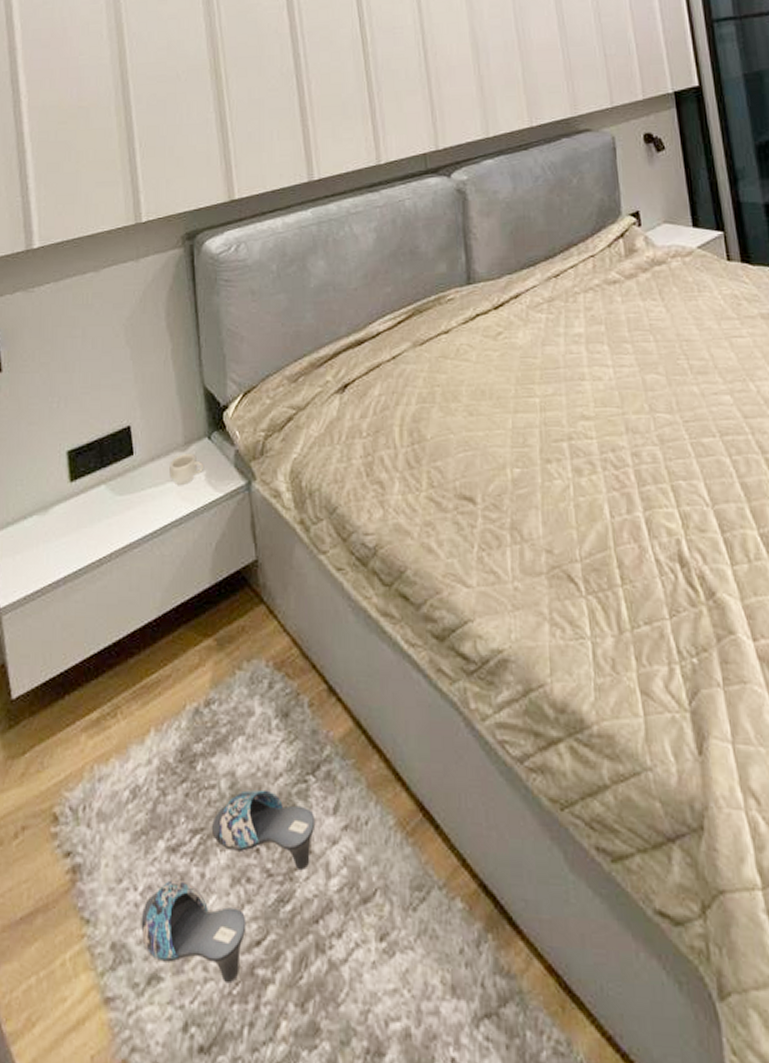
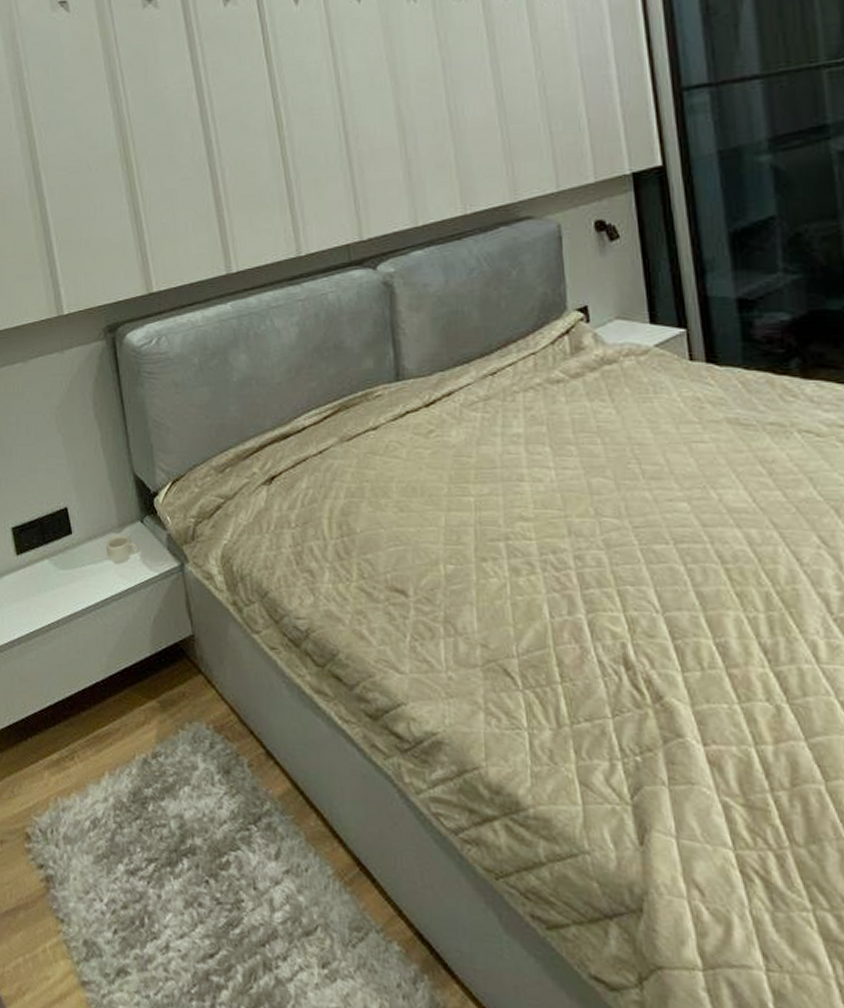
slippers: present [142,789,316,984] -> none [108,831,259,984]

